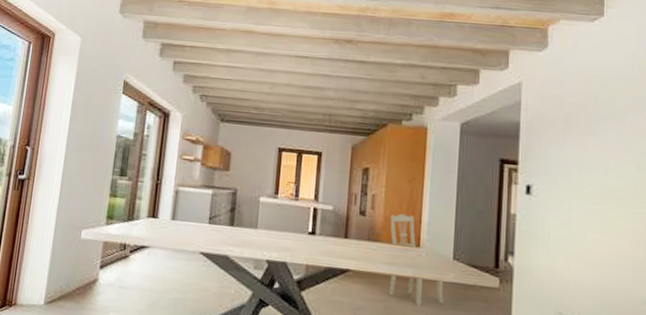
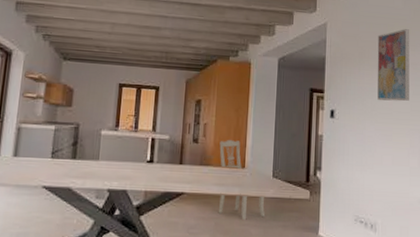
wall art: none [588,88,634,178] -> present [377,28,410,102]

